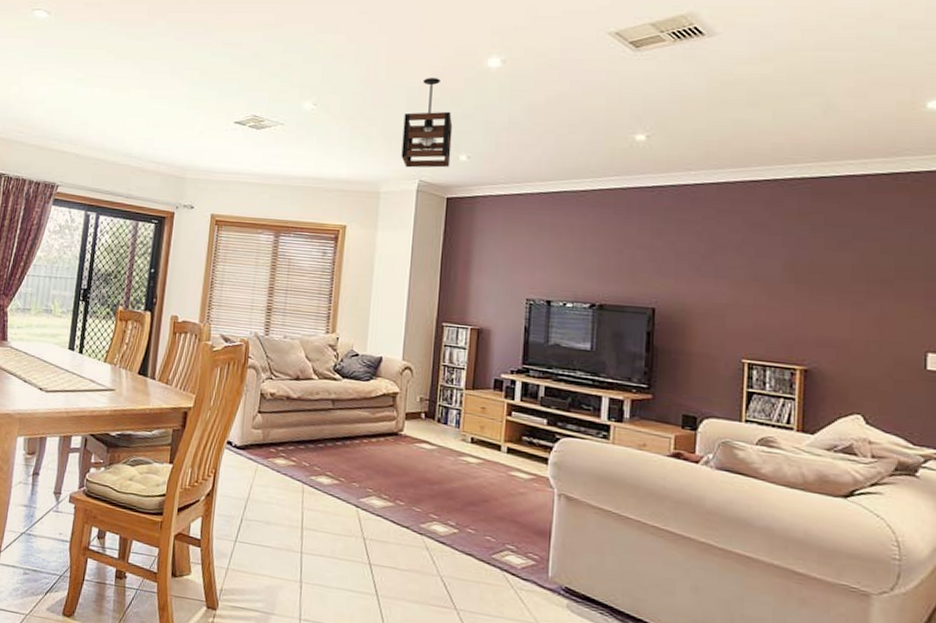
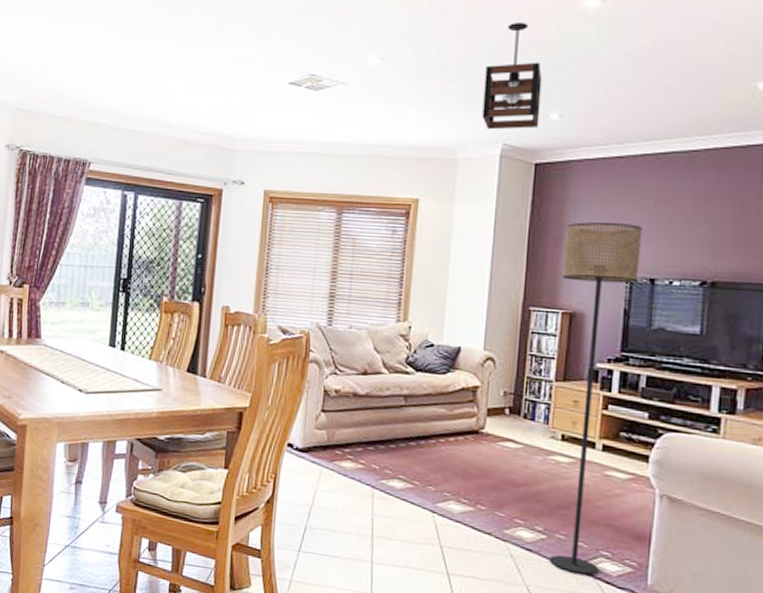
floor lamp: none [461,249,539,567] -> present [549,222,642,575]

